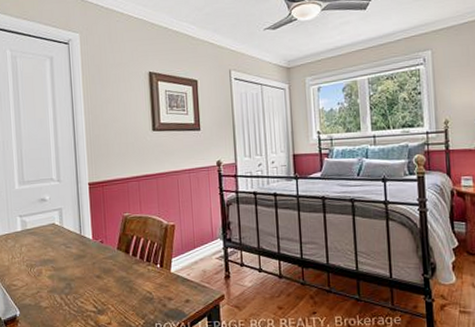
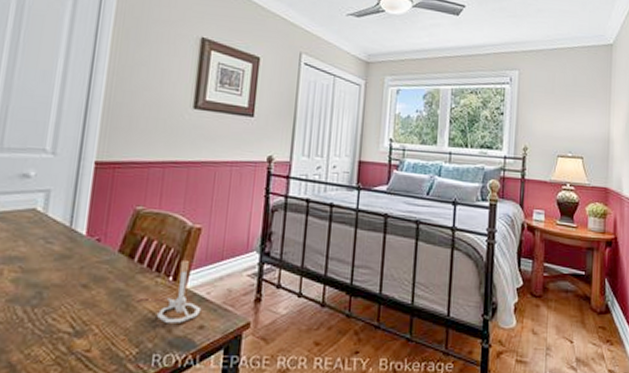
lamp base: none [137,250,185,299] -> present [137,259,202,323]

